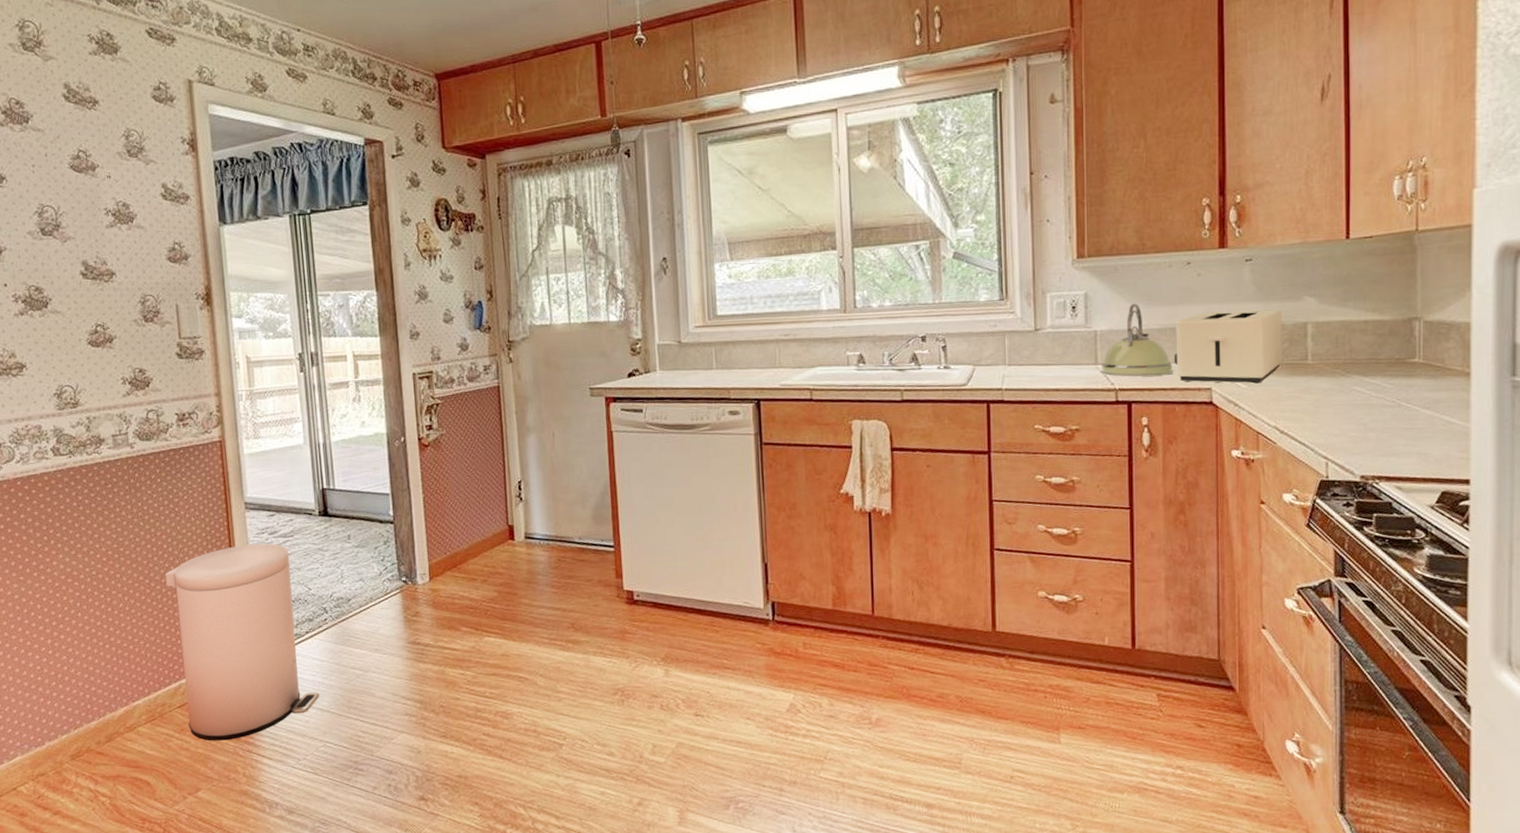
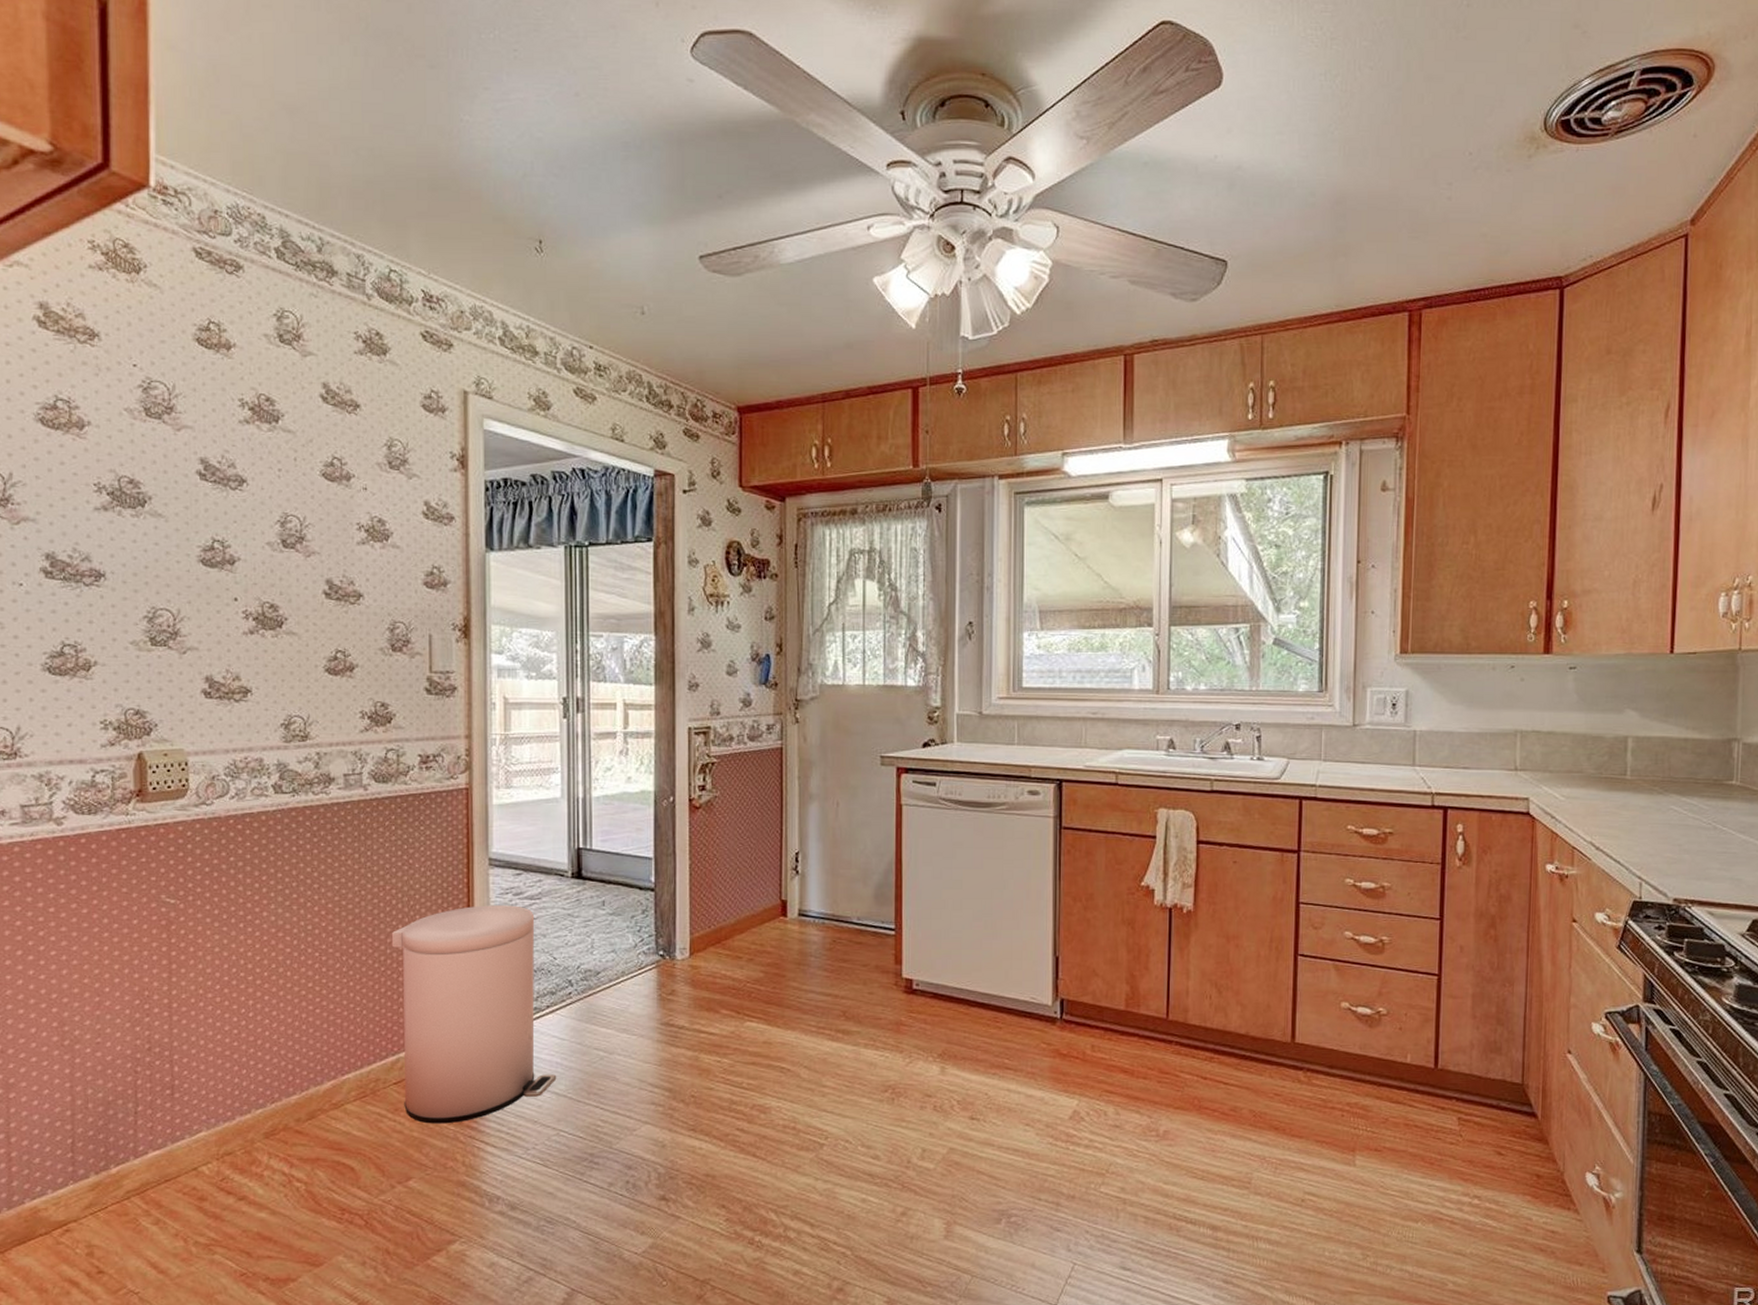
kettle: present [1100,303,1174,377] -> none [1417,704,1492,782]
toaster: present [1174,309,1283,384] -> none [1492,719,1603,796]

